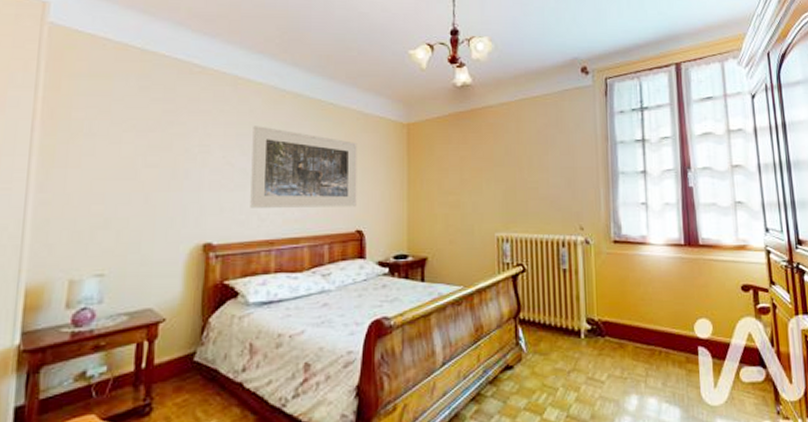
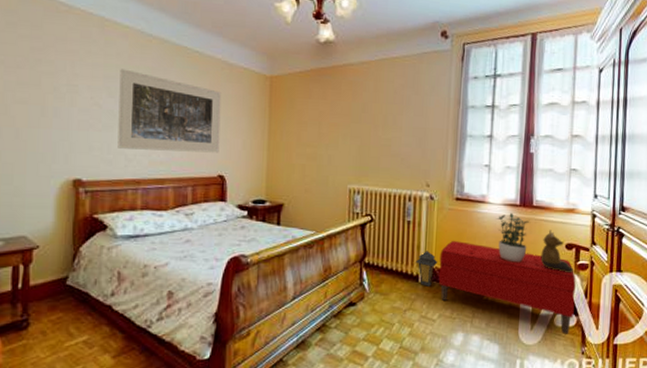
lantern: none [576,301,601,343] -> present [415,251,438,287]
bench: none [602,289,762,391] -> present [438,241,576,334]
potted plant: none [661,253,699,310] -> present [497,212,530,263]
bear: none [714,270,754,319] -> present [540,230,573,273]

